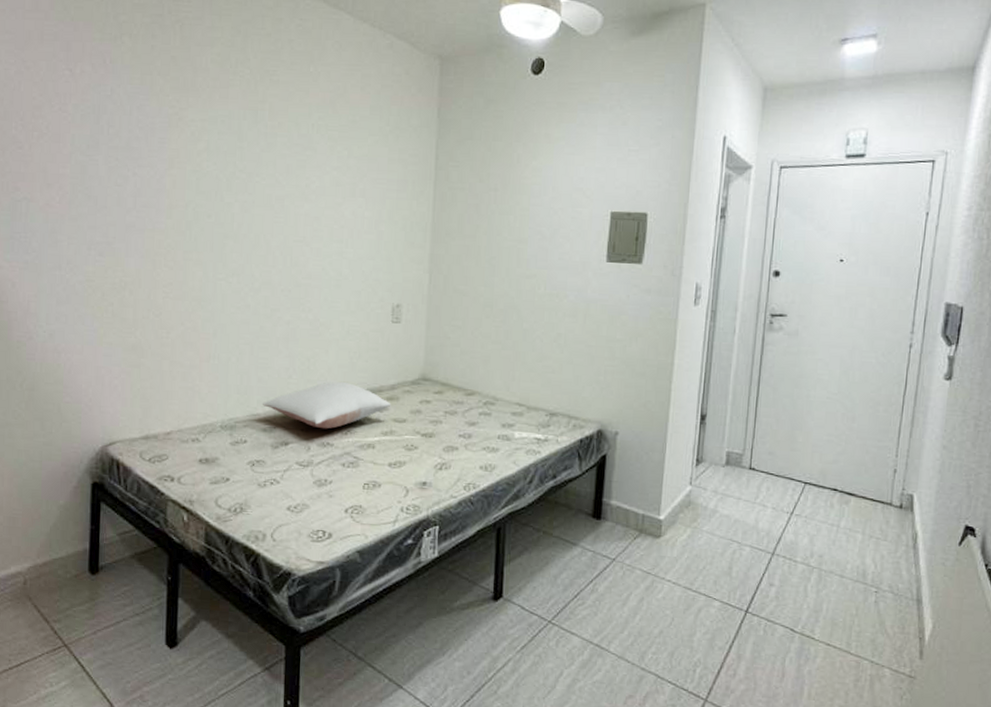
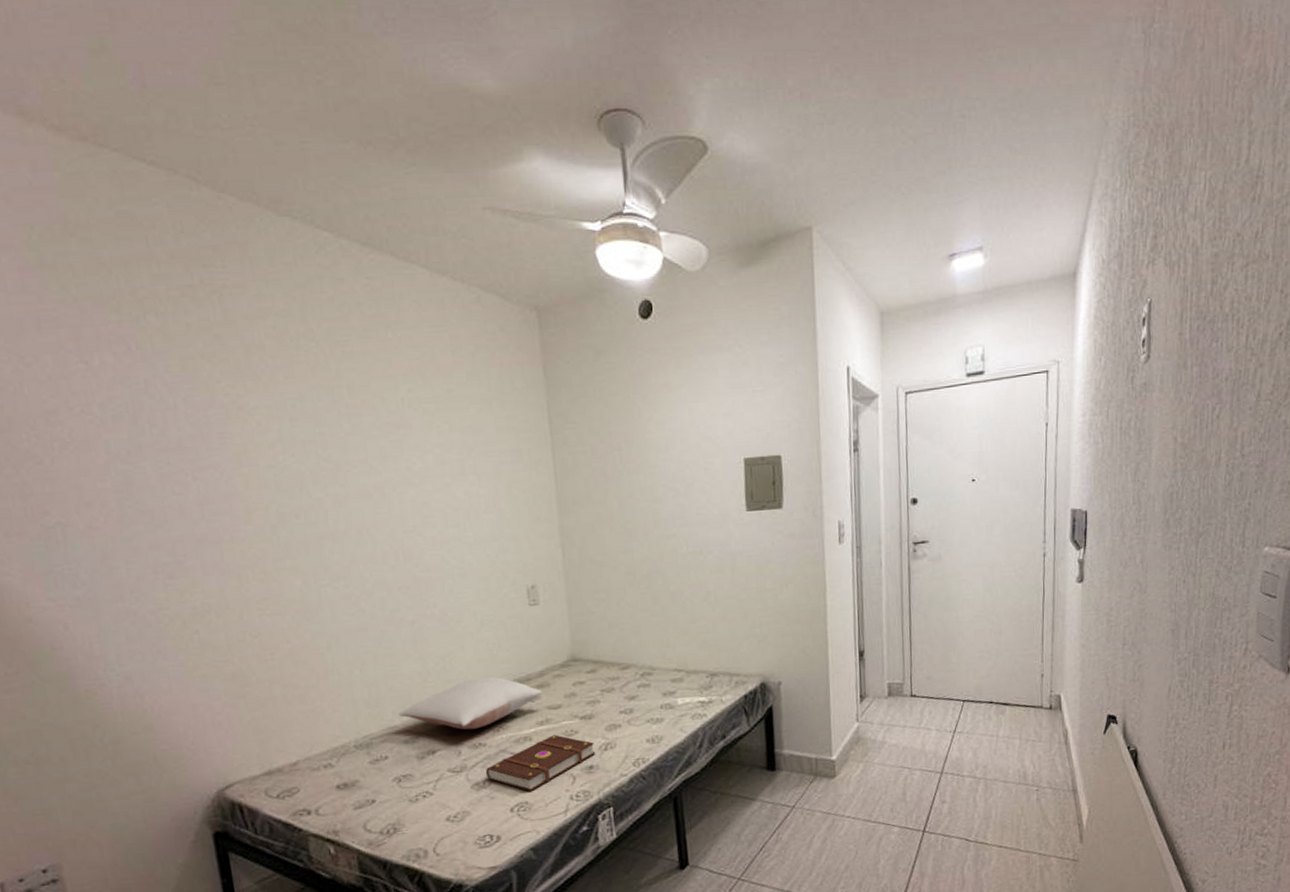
book: none [329,446,431,496] -> present [486,734,596,791]

